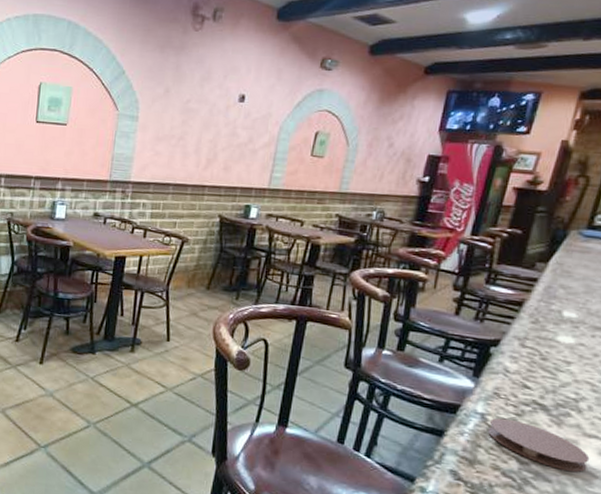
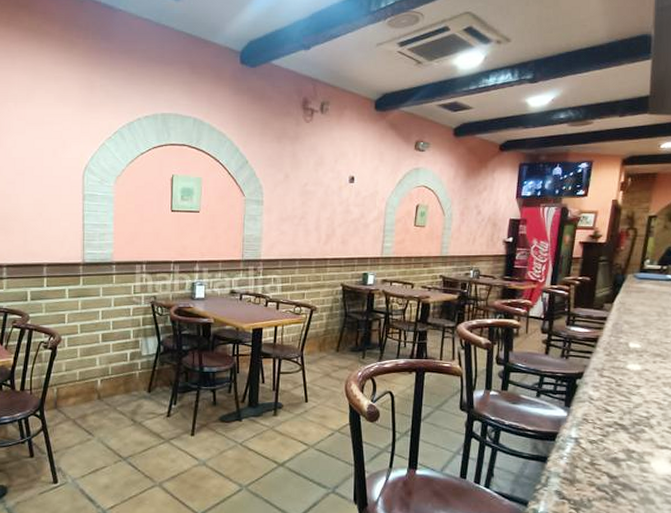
coaster: present [488,417,590,472] -> none [582,440,664,479]

